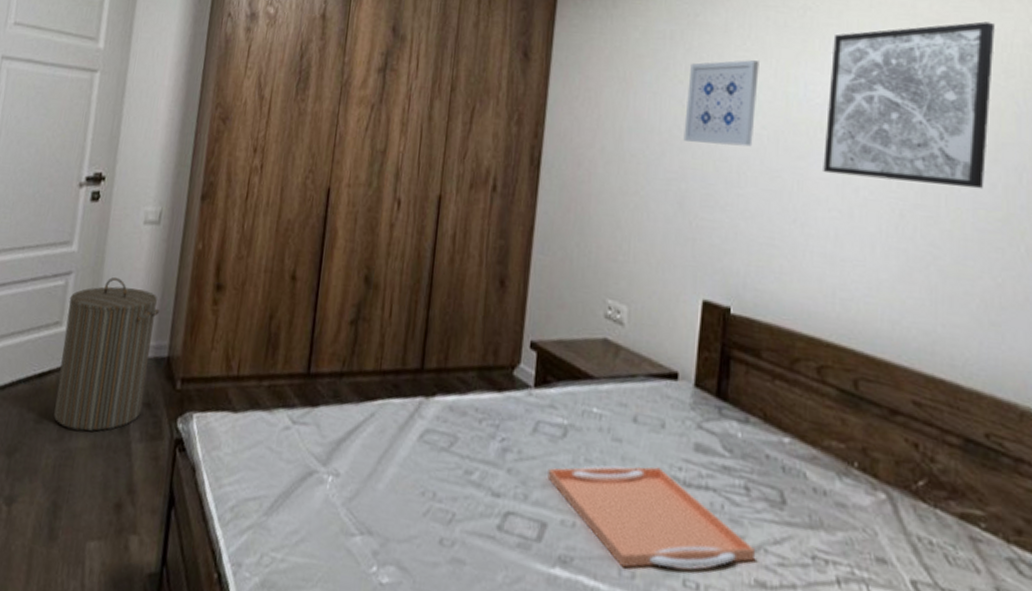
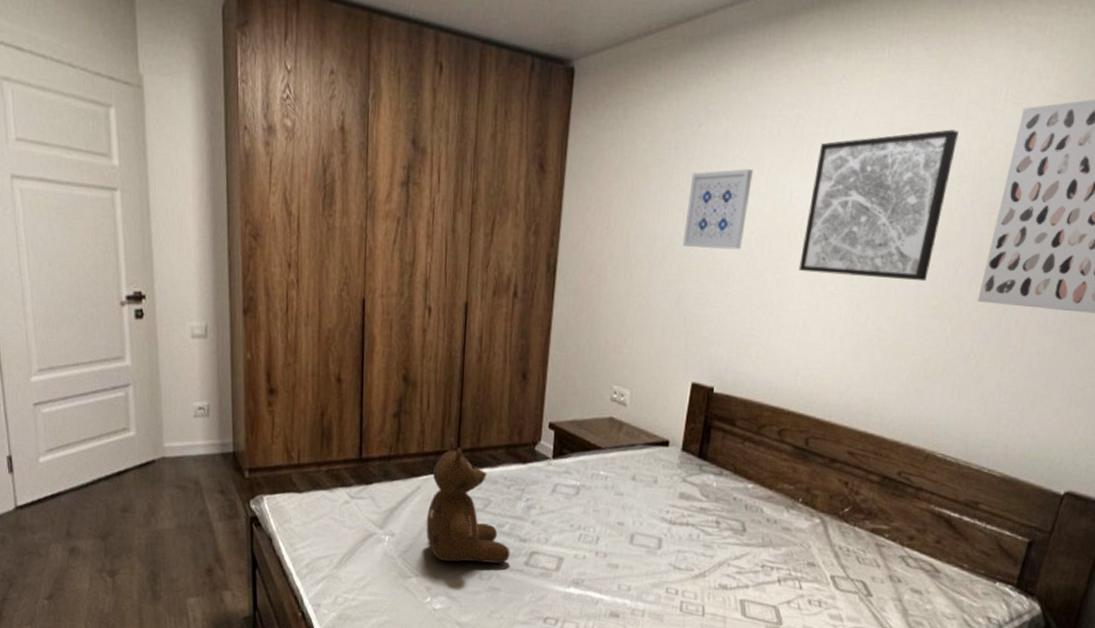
laundry hamper: present [54,277,160,432] -> none [132,387,220,516]
teddy bear: none [377,353,480,526] -> present [426,437,510,564]
serving tray: present [547,465,755,569] -> none [564,512,720,584]

